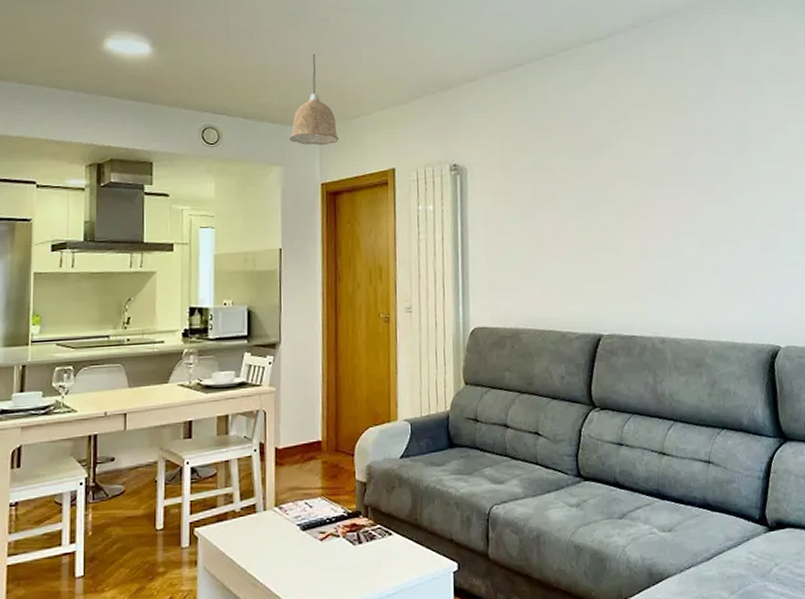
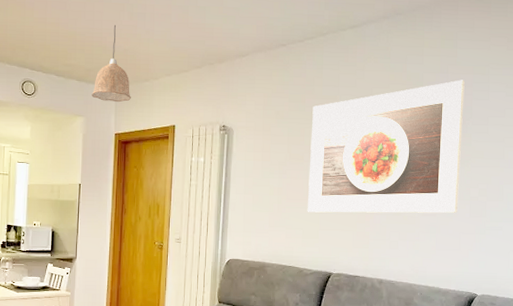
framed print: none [560,92,745,262] -> present [307,80,465,214]

